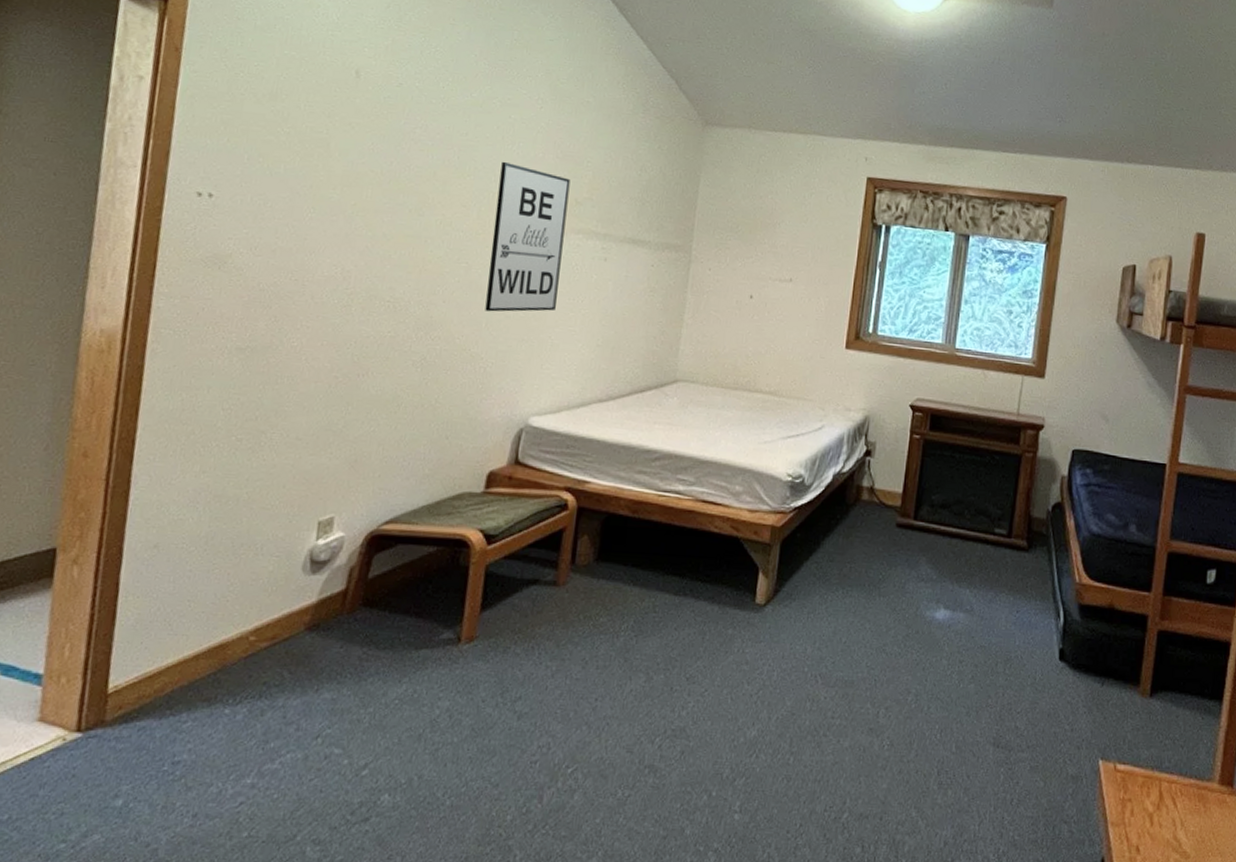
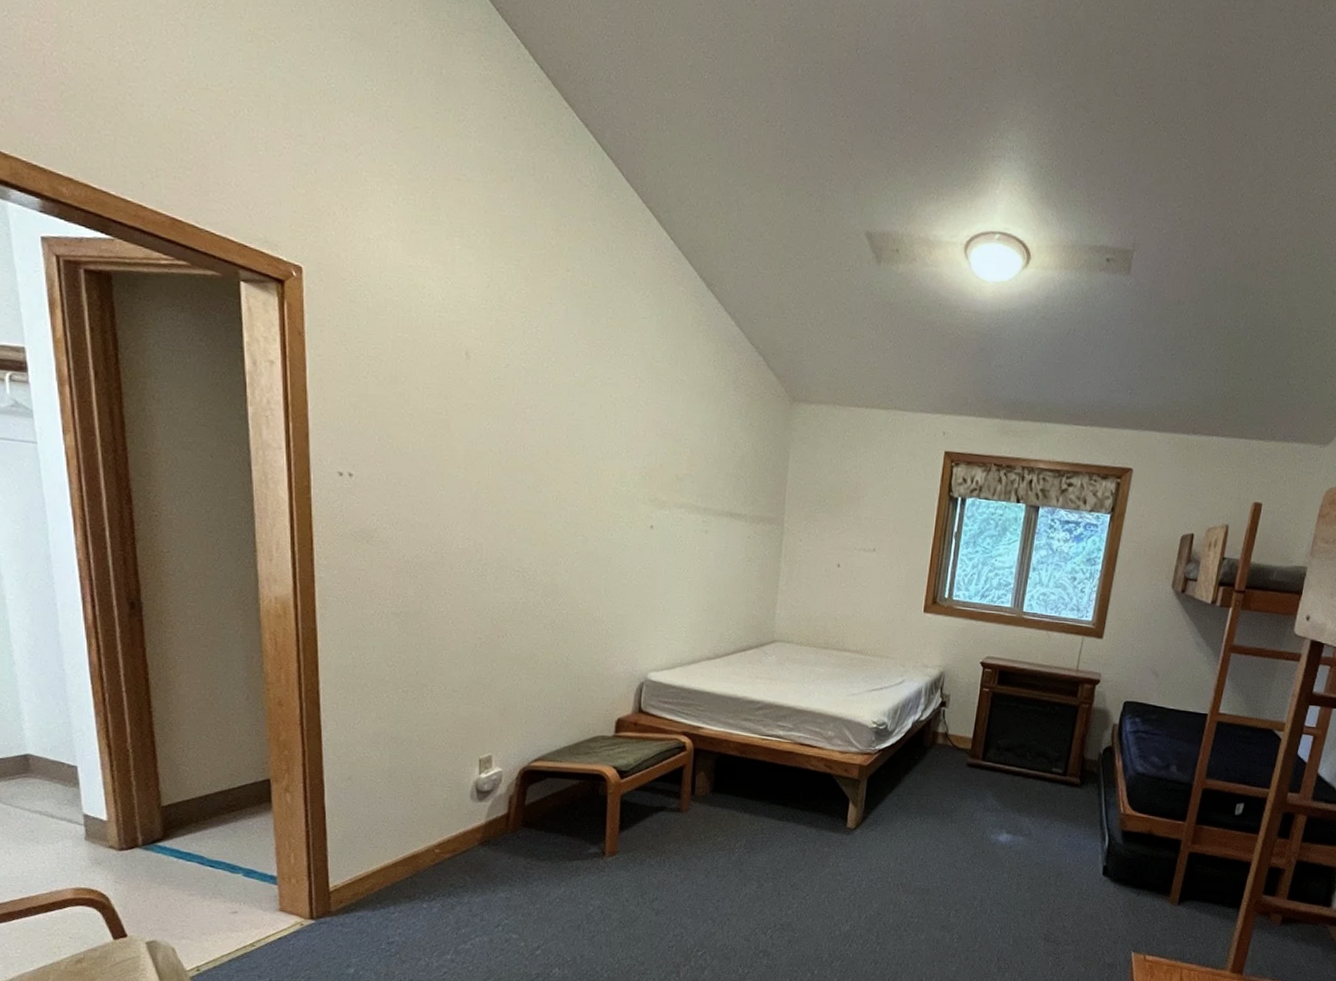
wall art: present [485,161,571,312] -> none [603,439,671,581]

